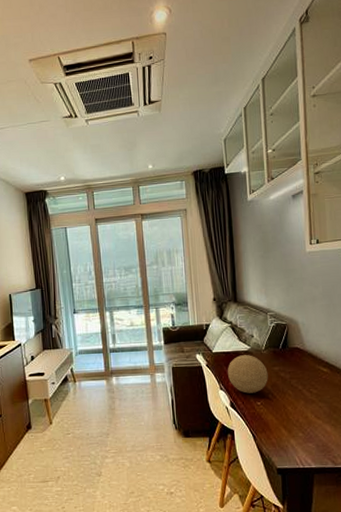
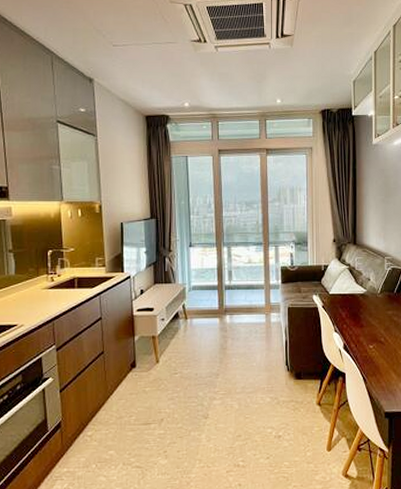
decorative ball: present [228,355,268,394] -> none [343,298,382,337]

